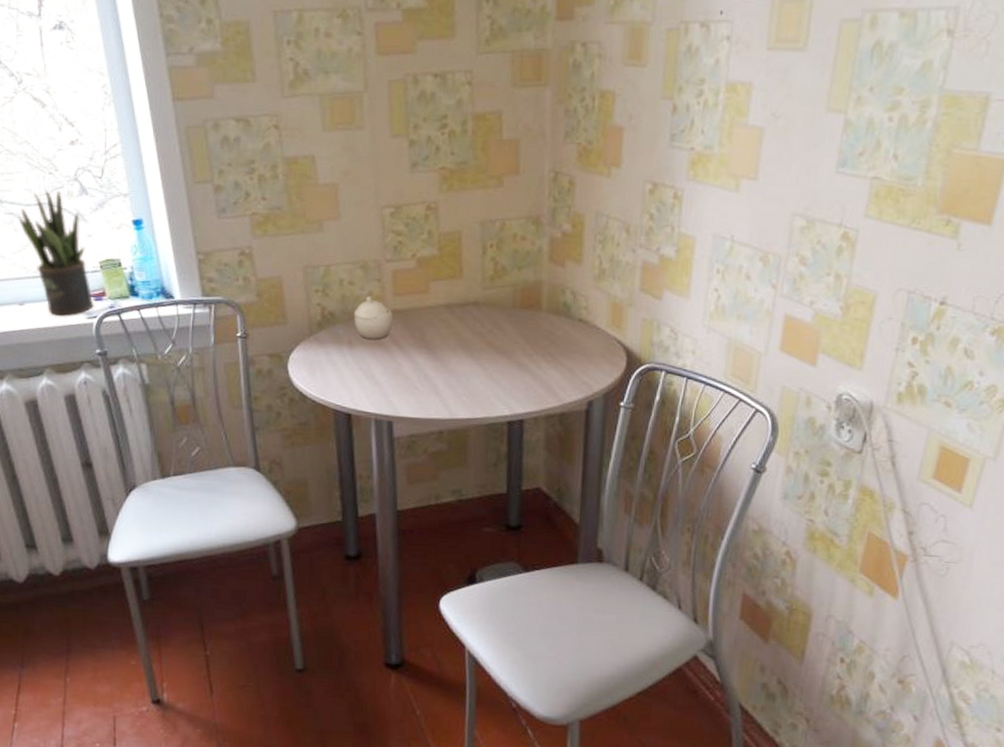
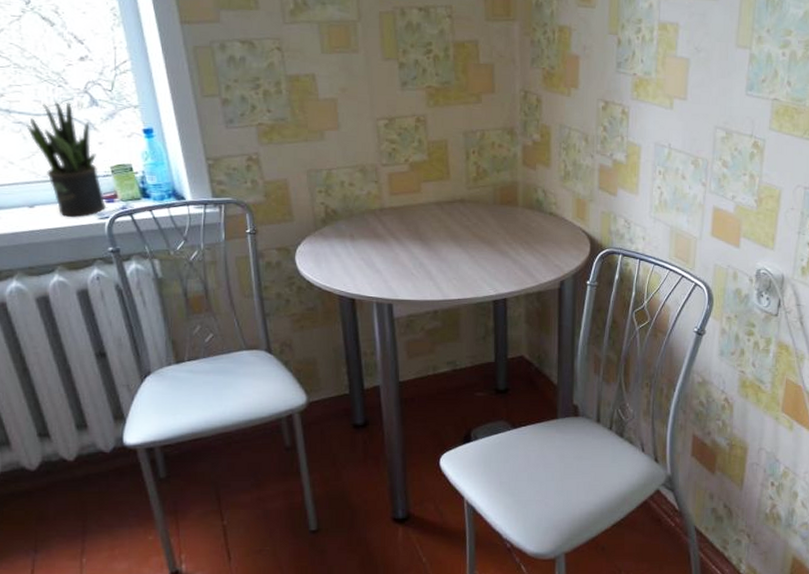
sugar bowl: present [354,296,393,341] -> none [355,196,390,234]

